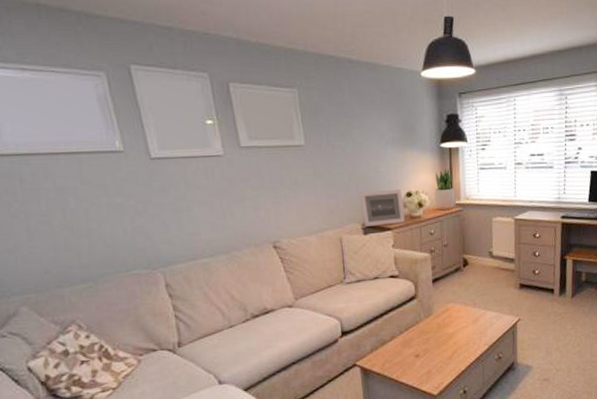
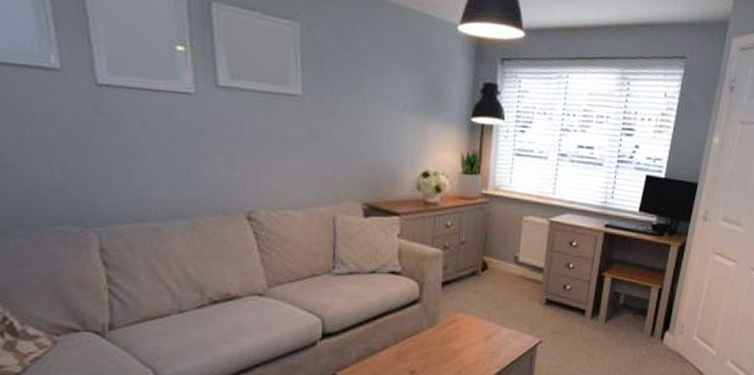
picture frame: present [359,188,405,227] -> none [363,163,418,209]

